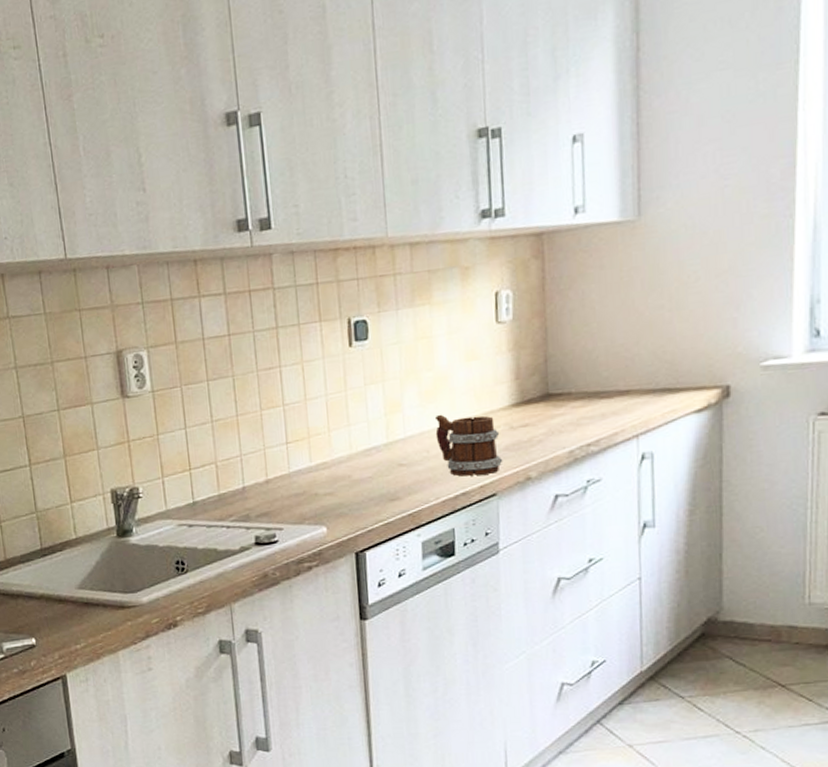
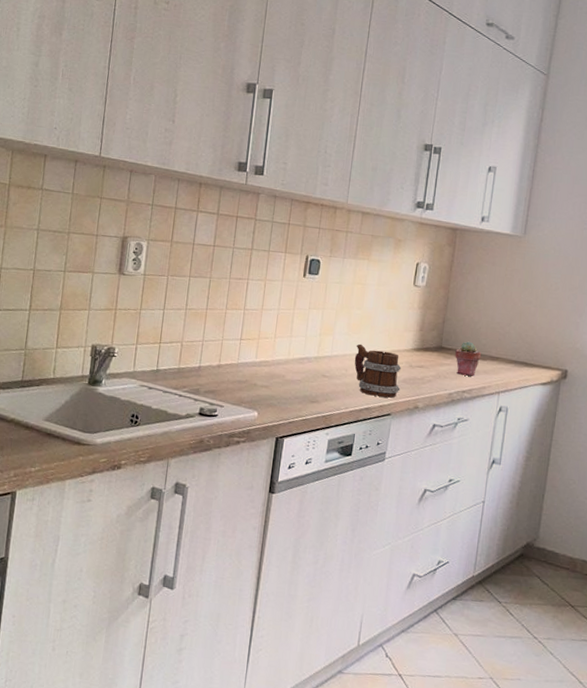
potted succulent: none [568,378,606,425] -> present [455,341,482,377]

